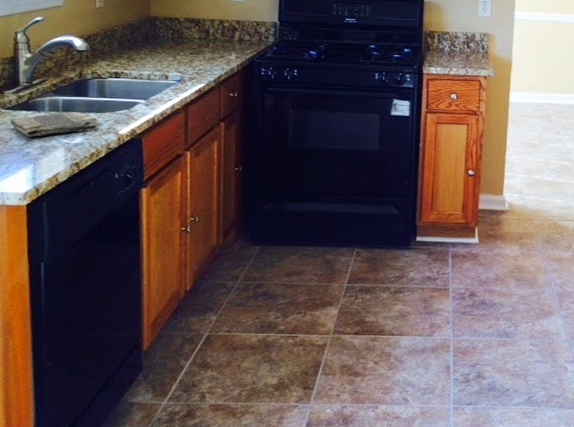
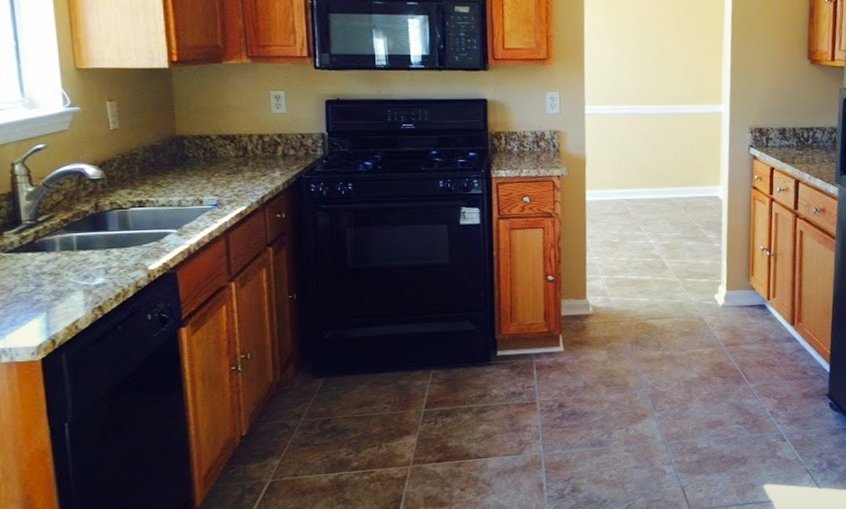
dish towel: present [10,112,98,137] -> none [14,249,122,282]

